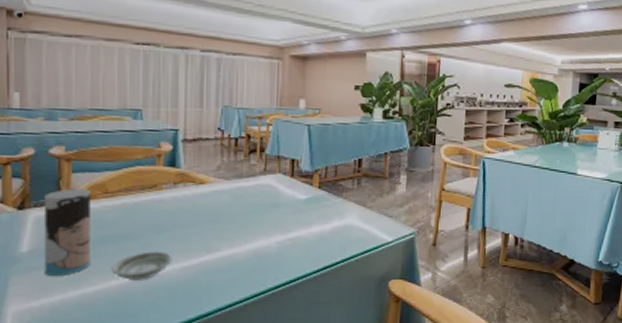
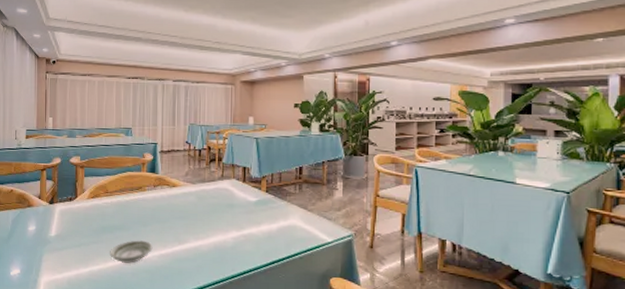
cup: present [43,188,90,276] -> none [65,189,96,256]

